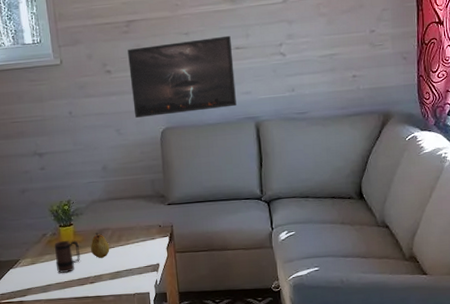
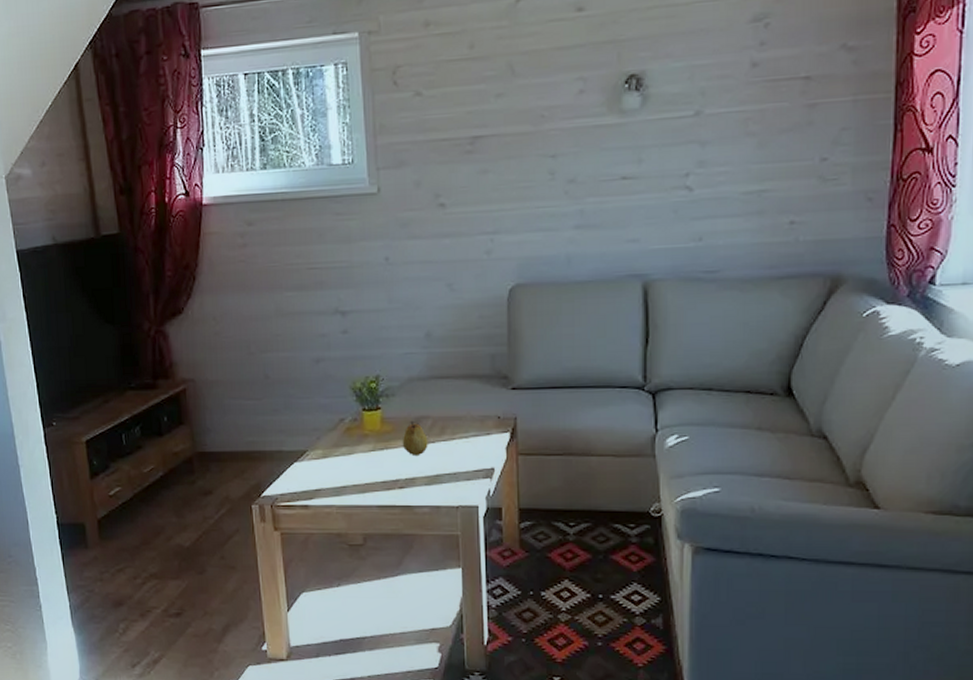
mug: present [54,240,81,273] -> none [354,430,389,472]
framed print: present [128,35,236,118] -> none [470,160,617,269]

